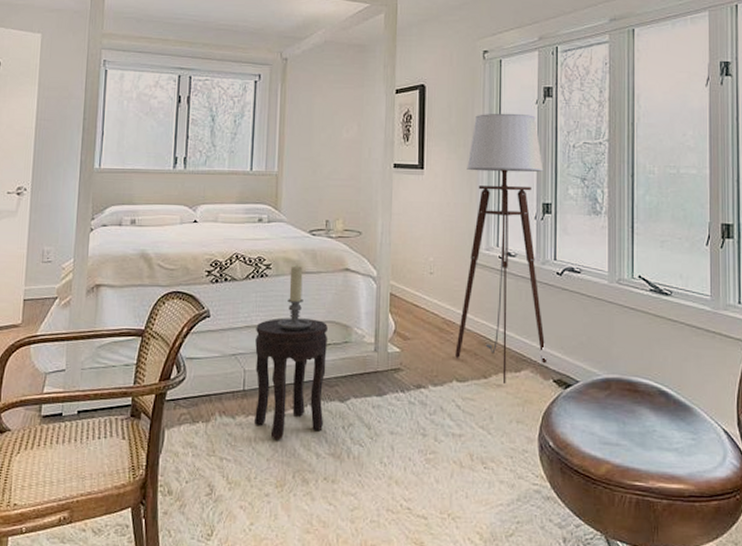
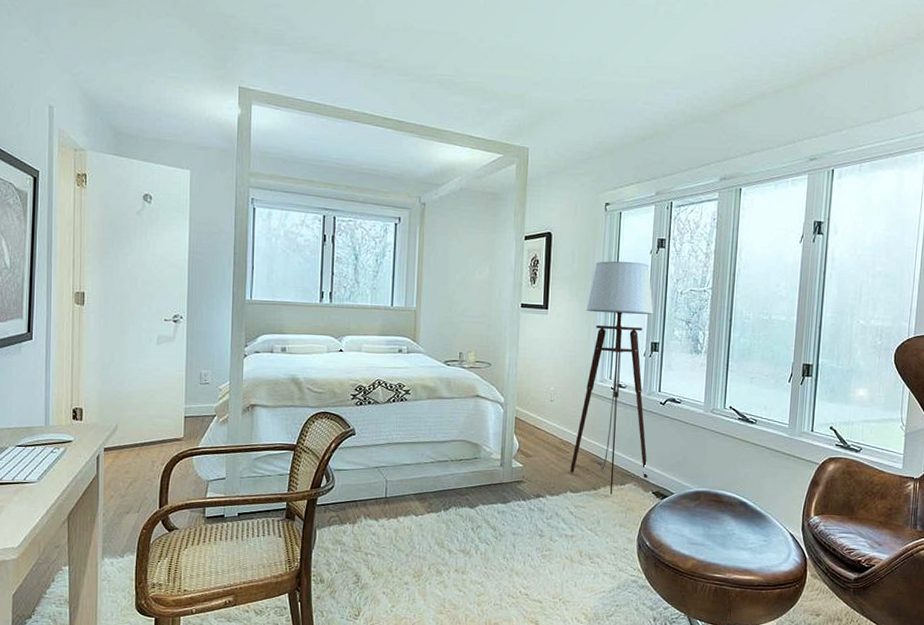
side table: present [253,318,328,440] -> none [394,436,460,539]
candle holder: present [277,265,317,331] -> none [415,391,451,448]

